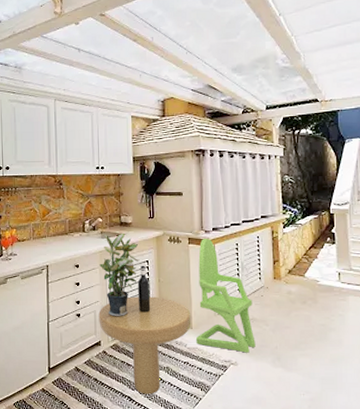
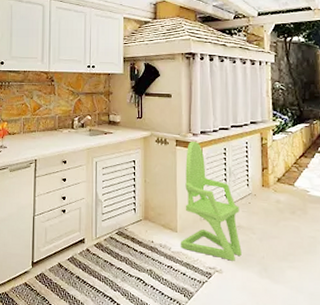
dining table: present [98,265,191,395] -> none [83,165,176,297]
potted plant: present [100,233,139,317] -> none [87,131,126,216]

